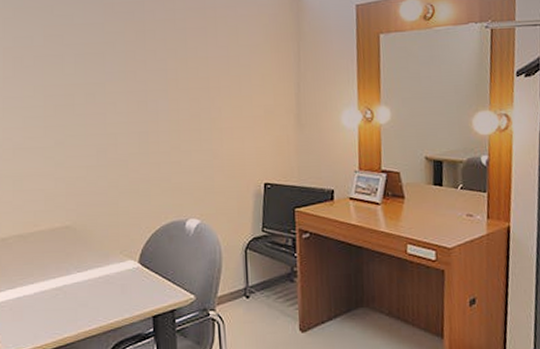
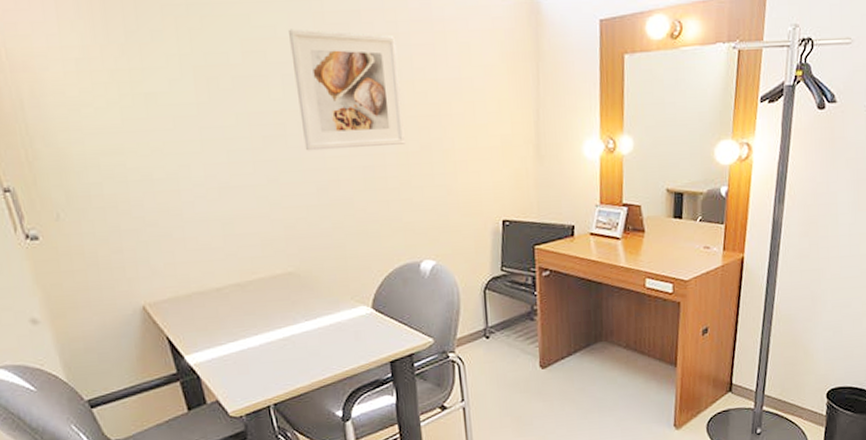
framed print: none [84,17,177,118] -> present [289,29,405,151]

